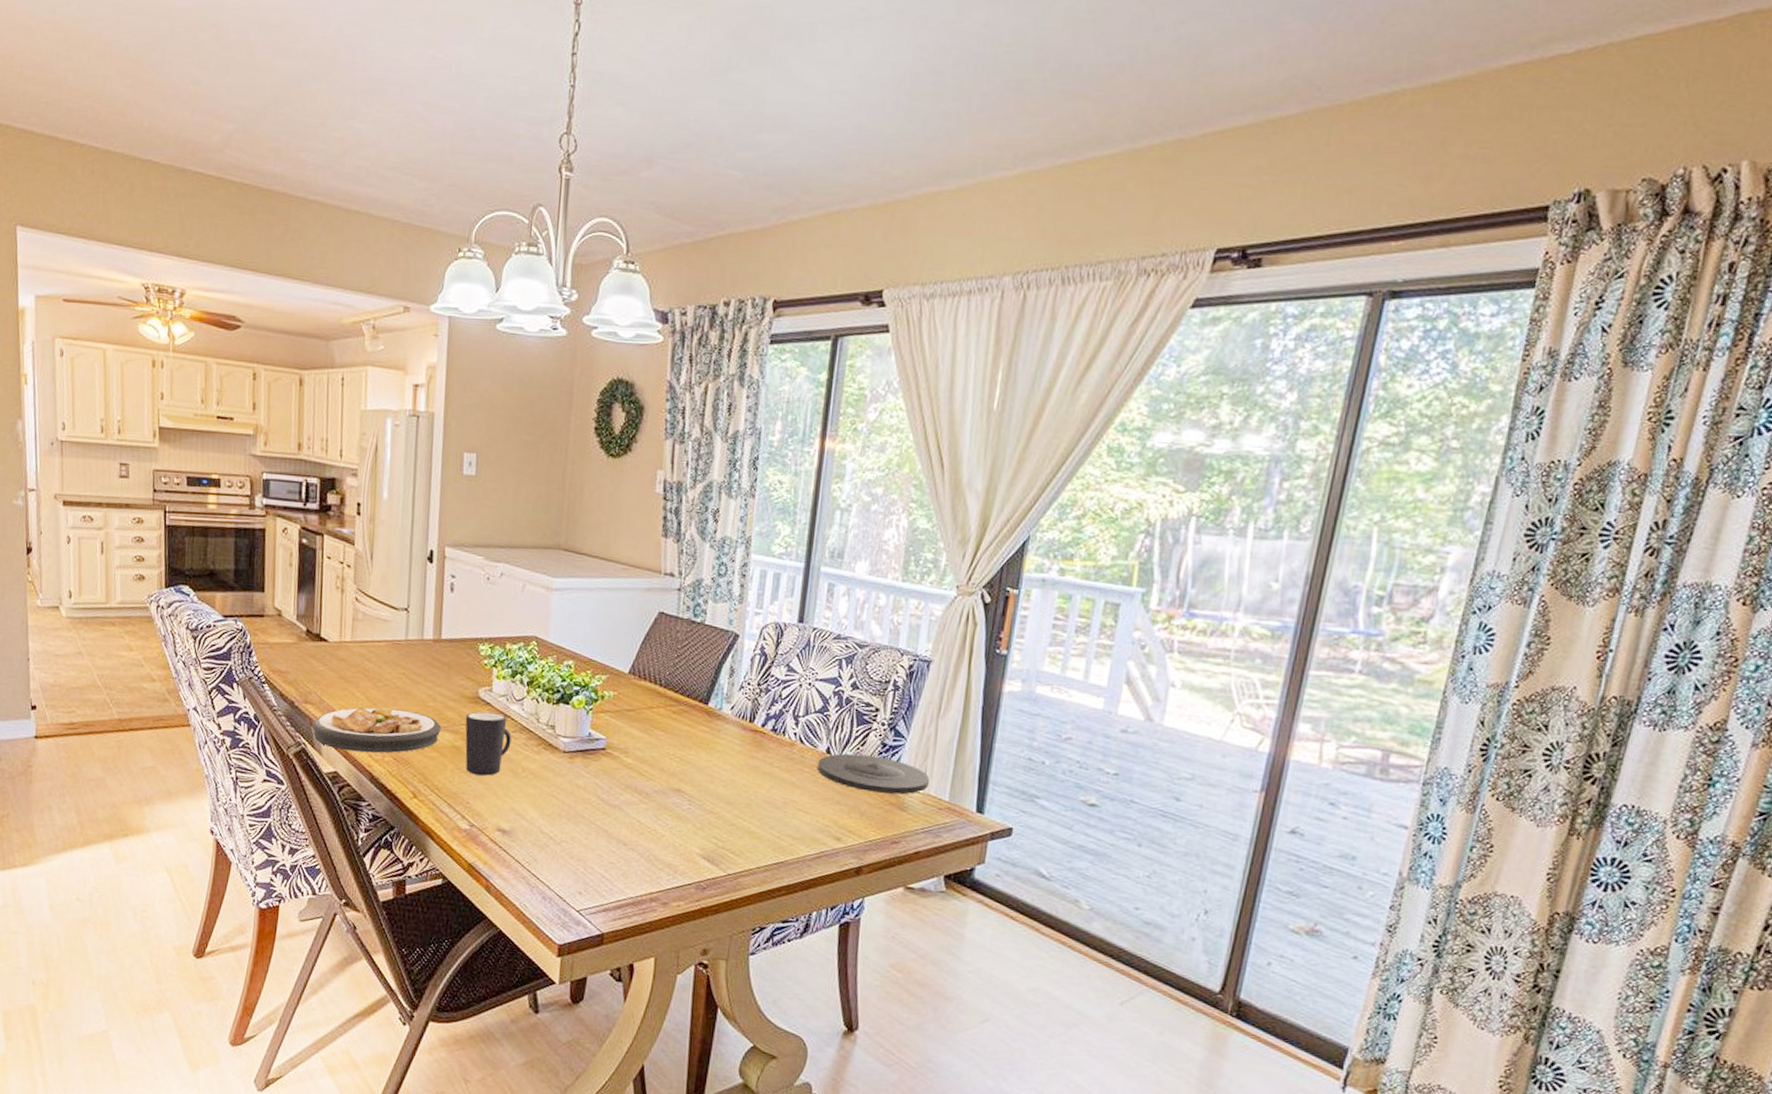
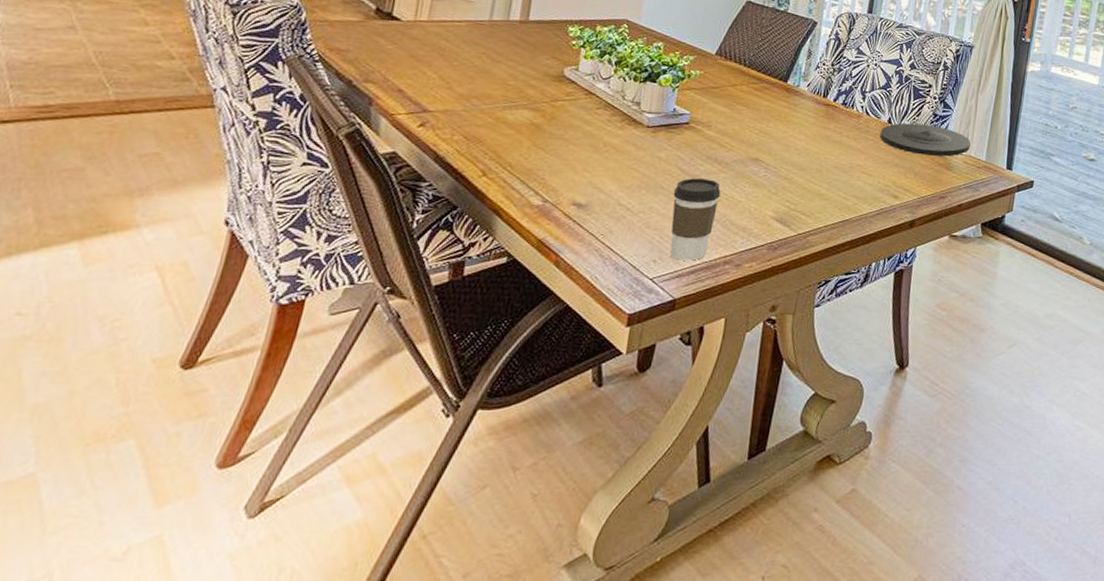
plate: present [311,707,442,754] -> none [370,86,521,133]
mug: present [465,711,512,776] -> none [543,90,595,152]
coffee cup: none [594,808,643,896] -> present [670,178,721,261]

